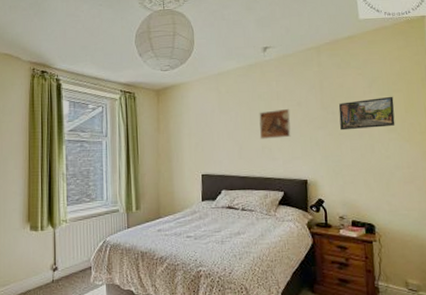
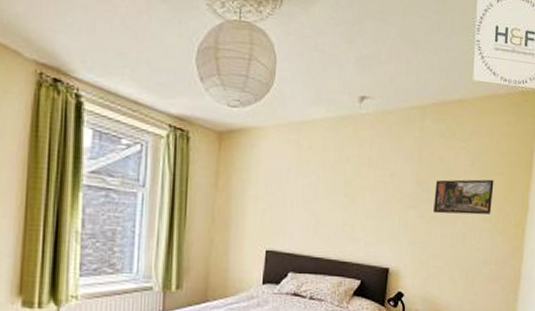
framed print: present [259,108,291,139] -> none [342,178,381,215]

